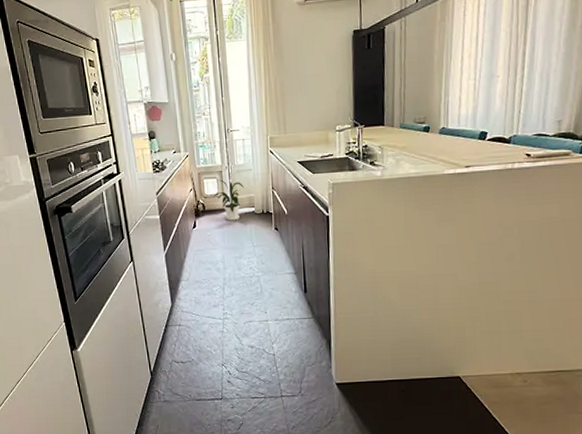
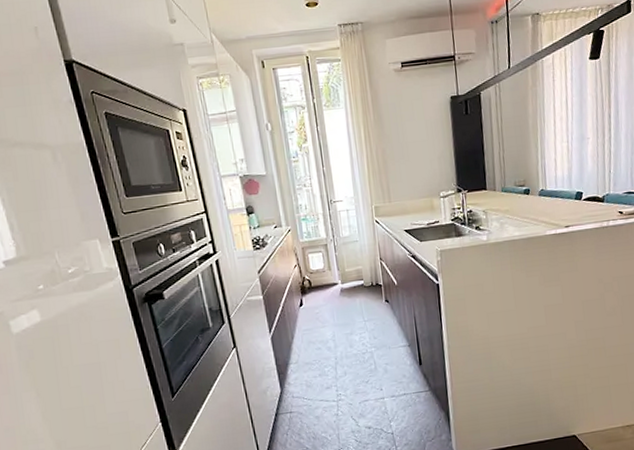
house plant: present [213,179,244,221] -> none [319,253,351,296]

